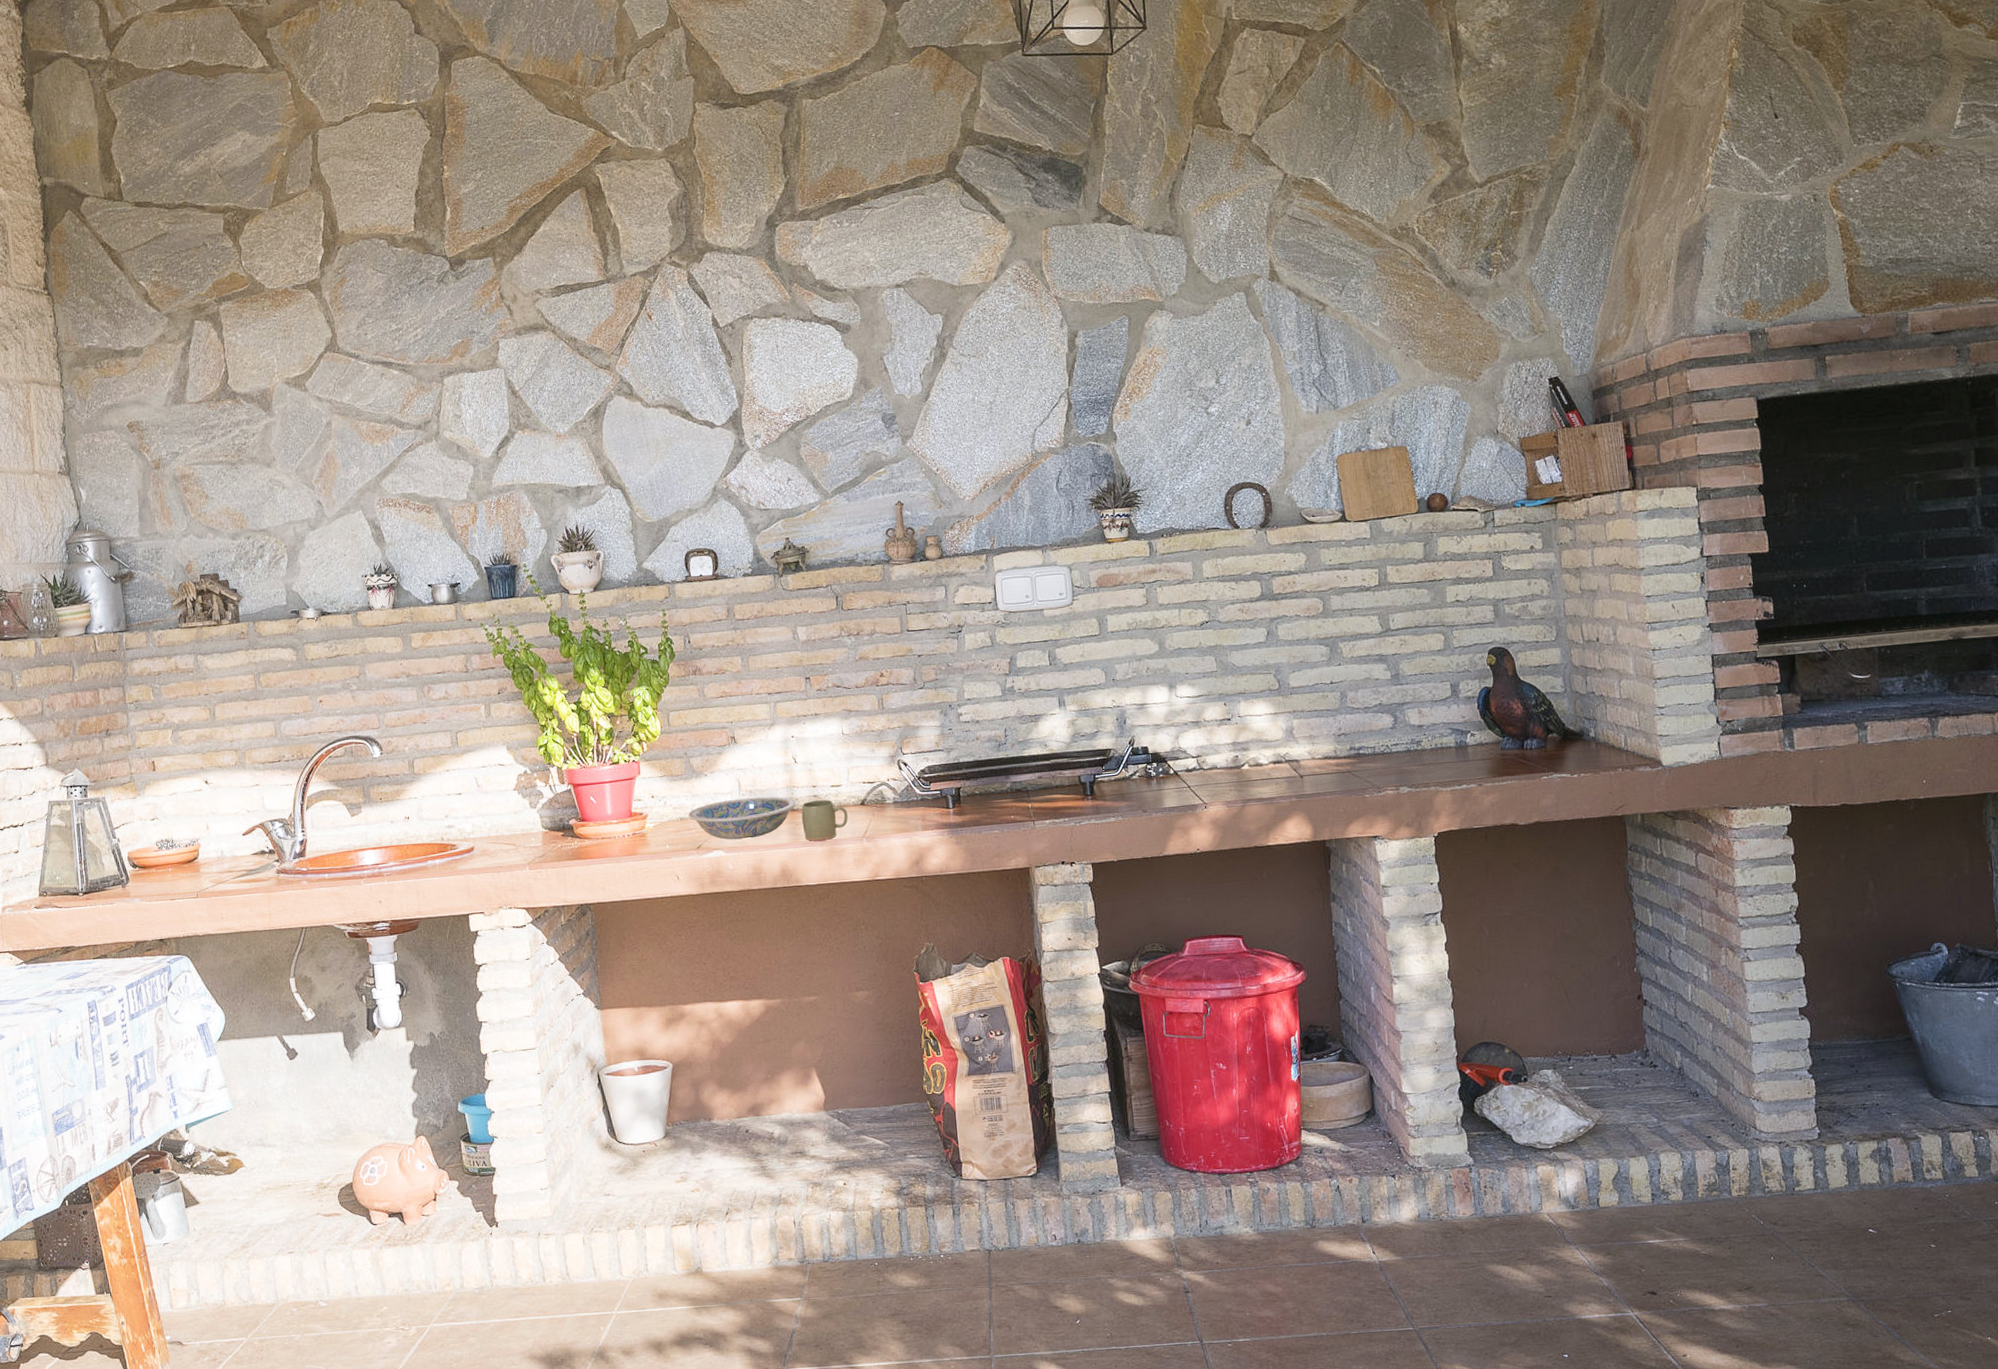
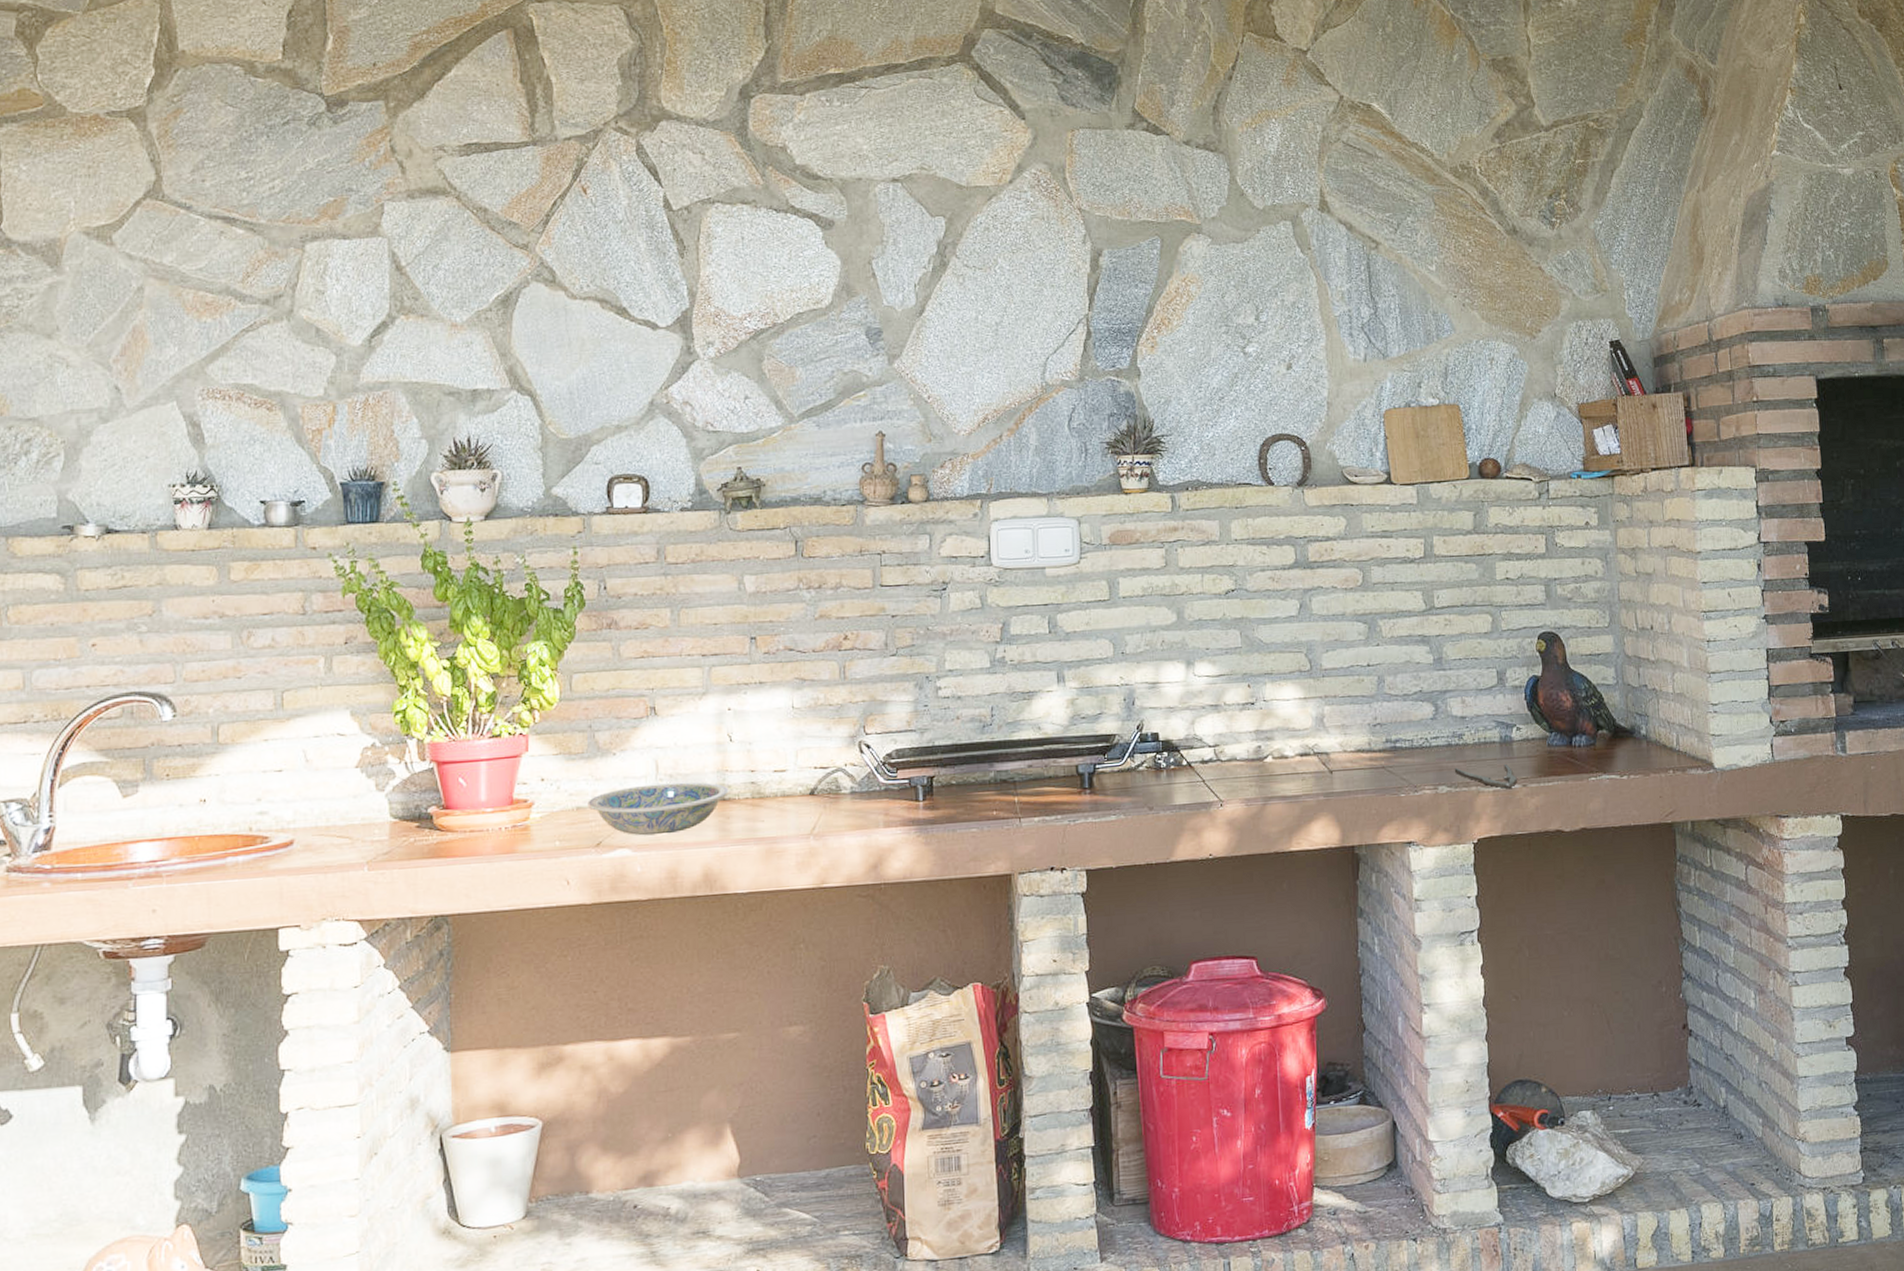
mug: present [801,799,848,841] -> none [734,787,793,839]
tongs: none [1414,766,1474,788] -> present [1454,763,1518,789]

